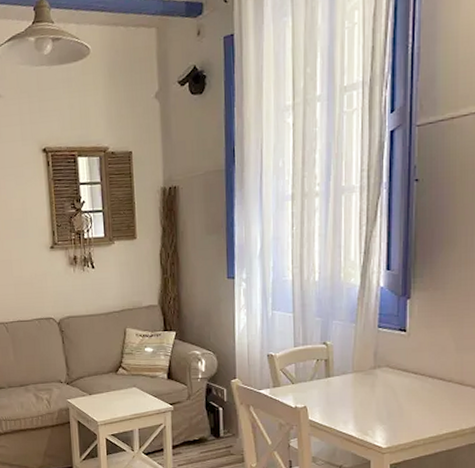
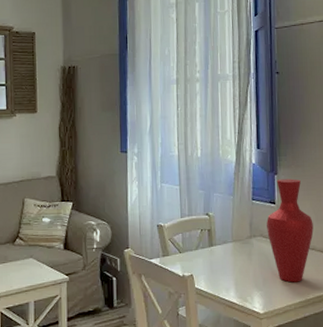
vase: none [395,303,452,417] -> present [267,179,314,283]

